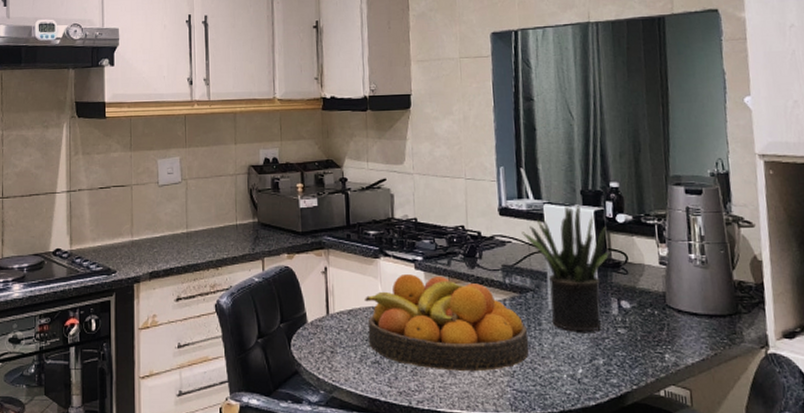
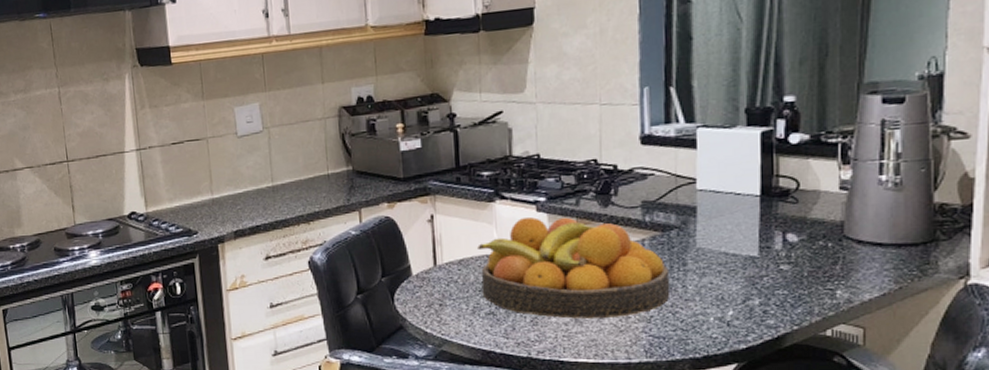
potted plant: present [522,206,610,331] -> none [668,127,778,270]

